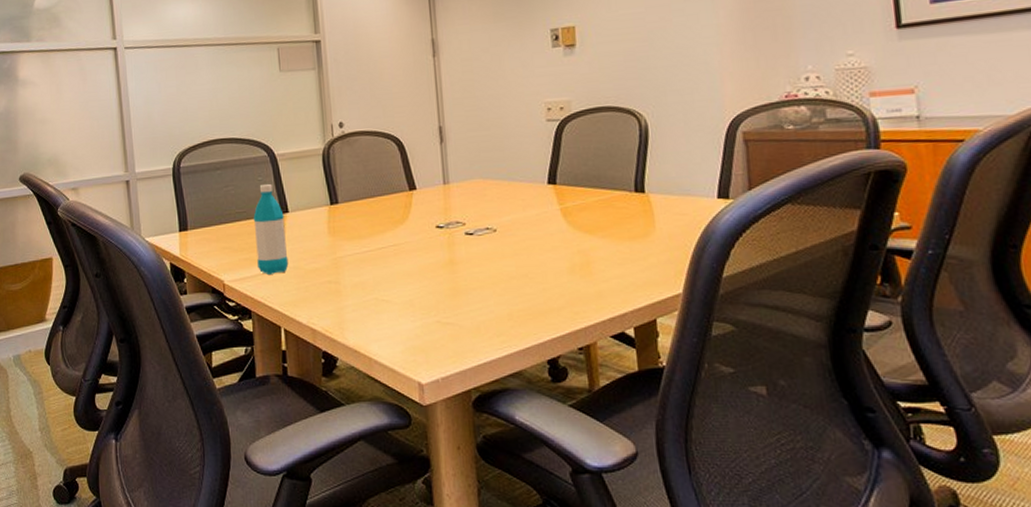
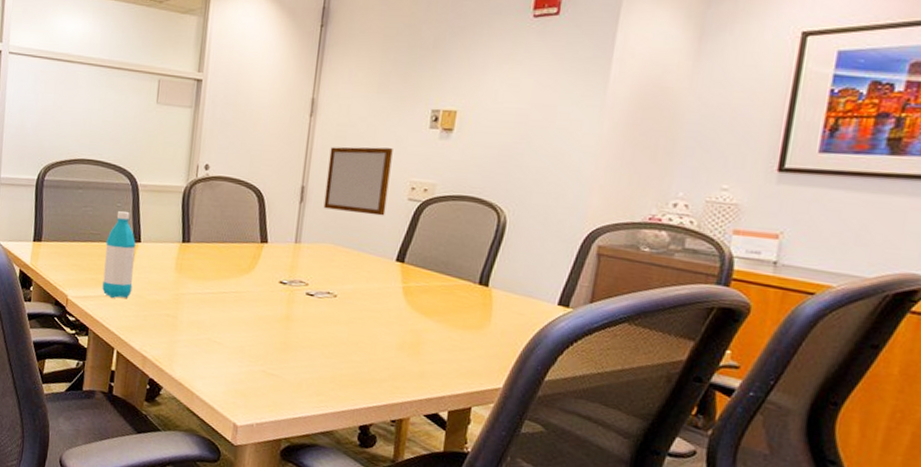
writing board: none [459,74,527,145] -> present [323,147,393,216]

